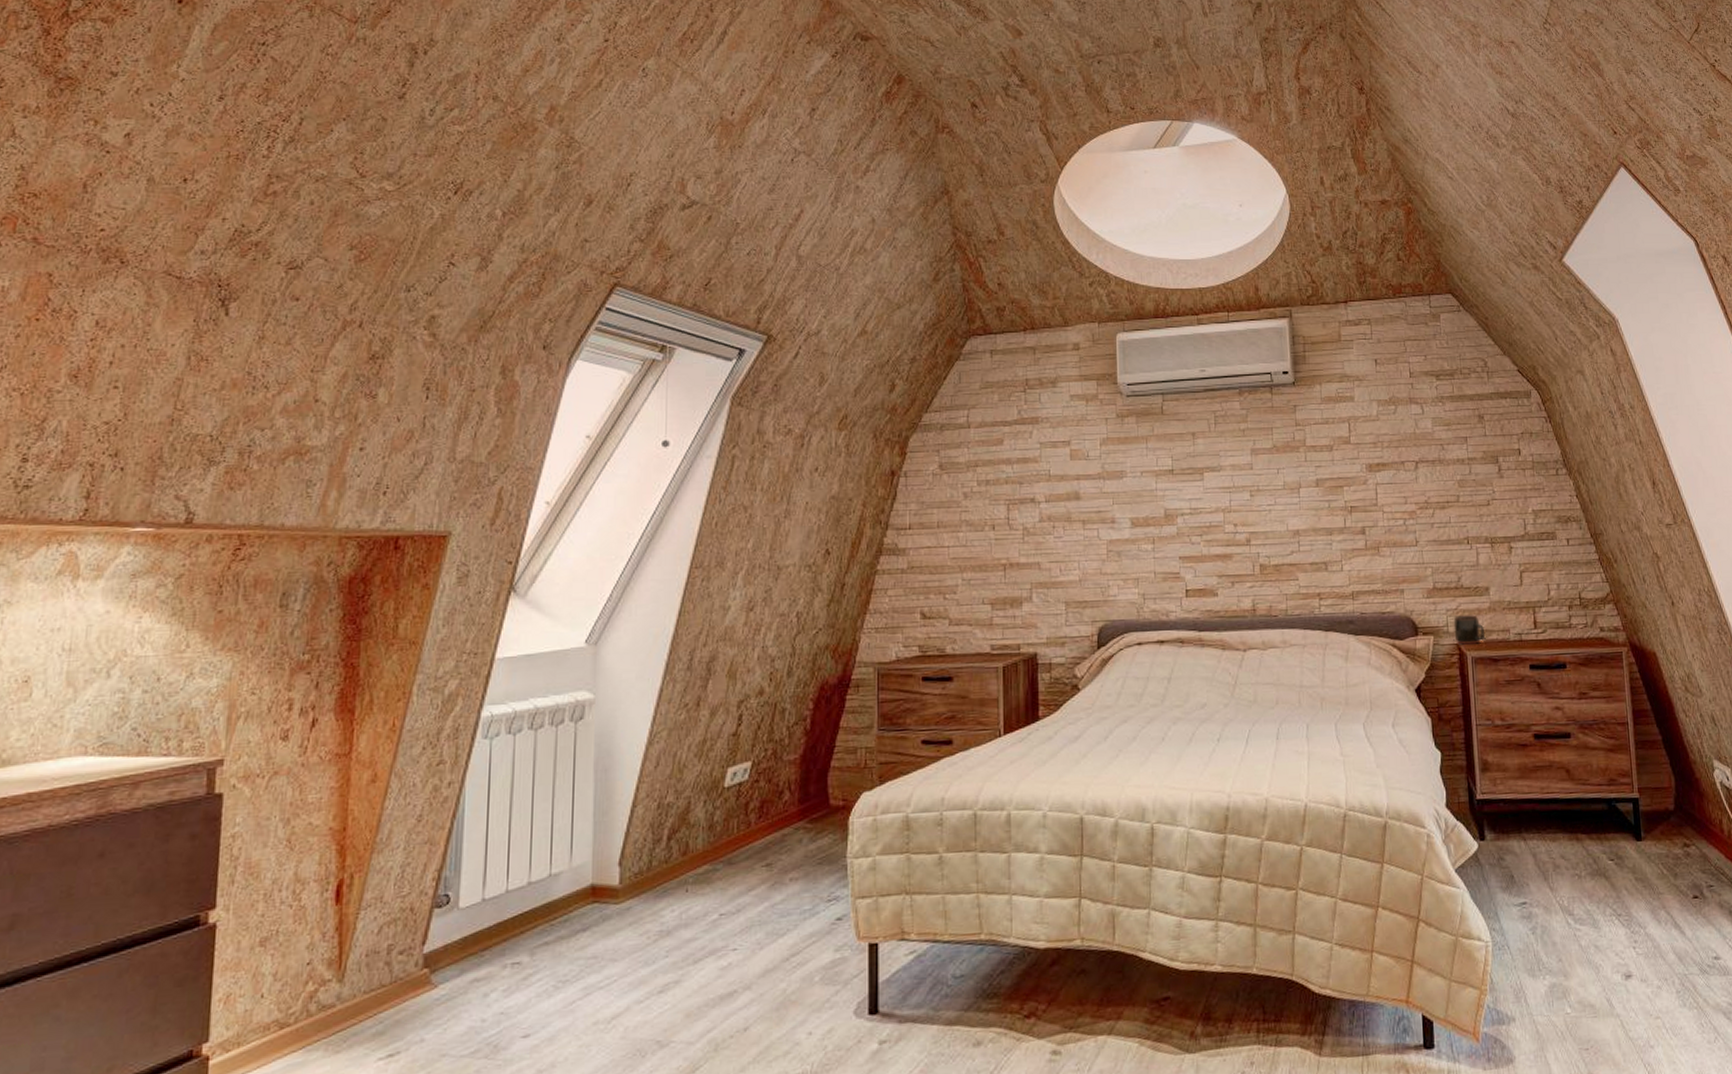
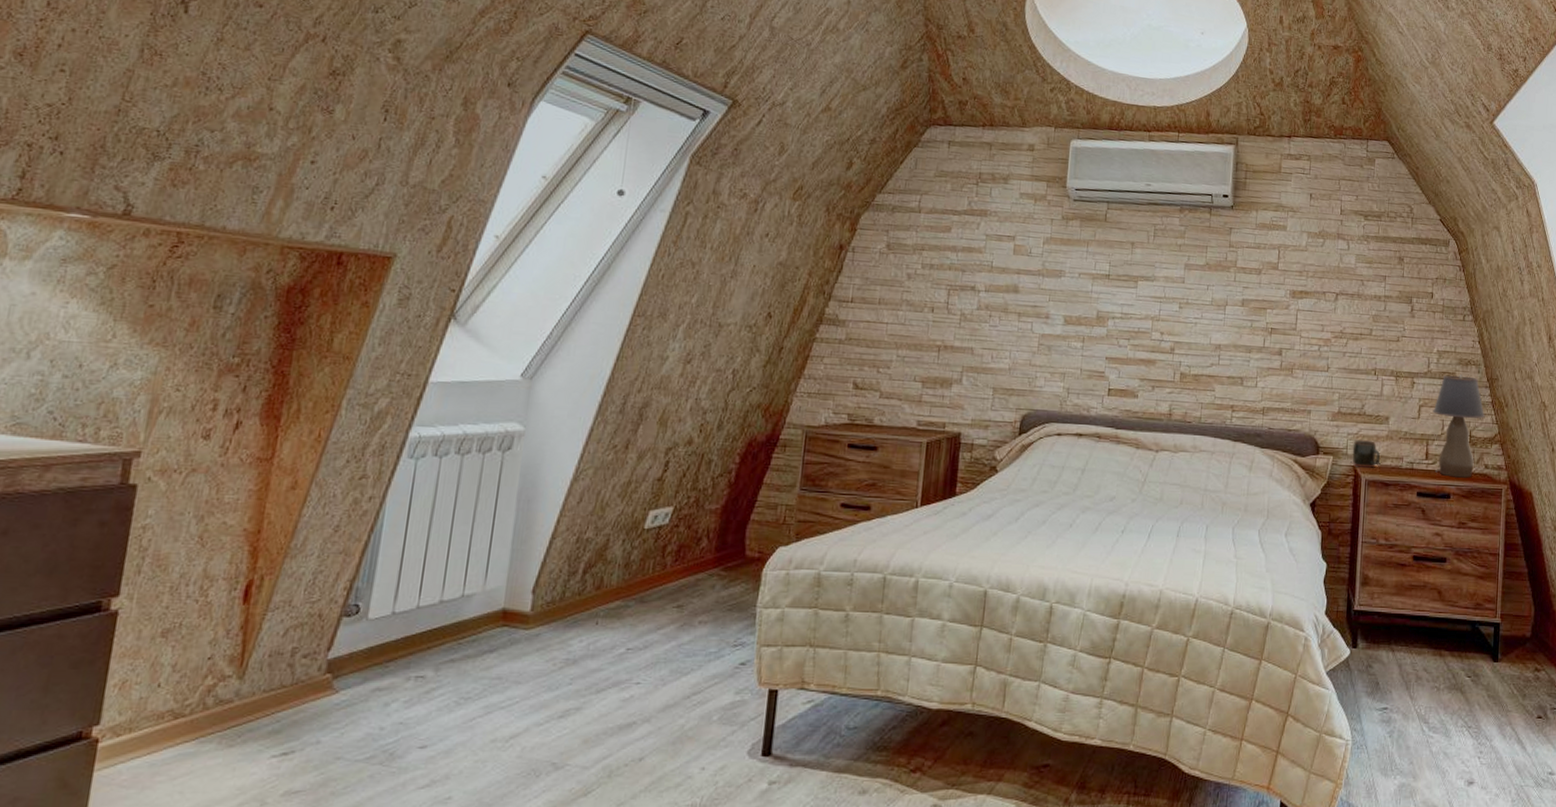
table lamp: none [1536,533,1594,645] -> present [1433,374,1485,478]

